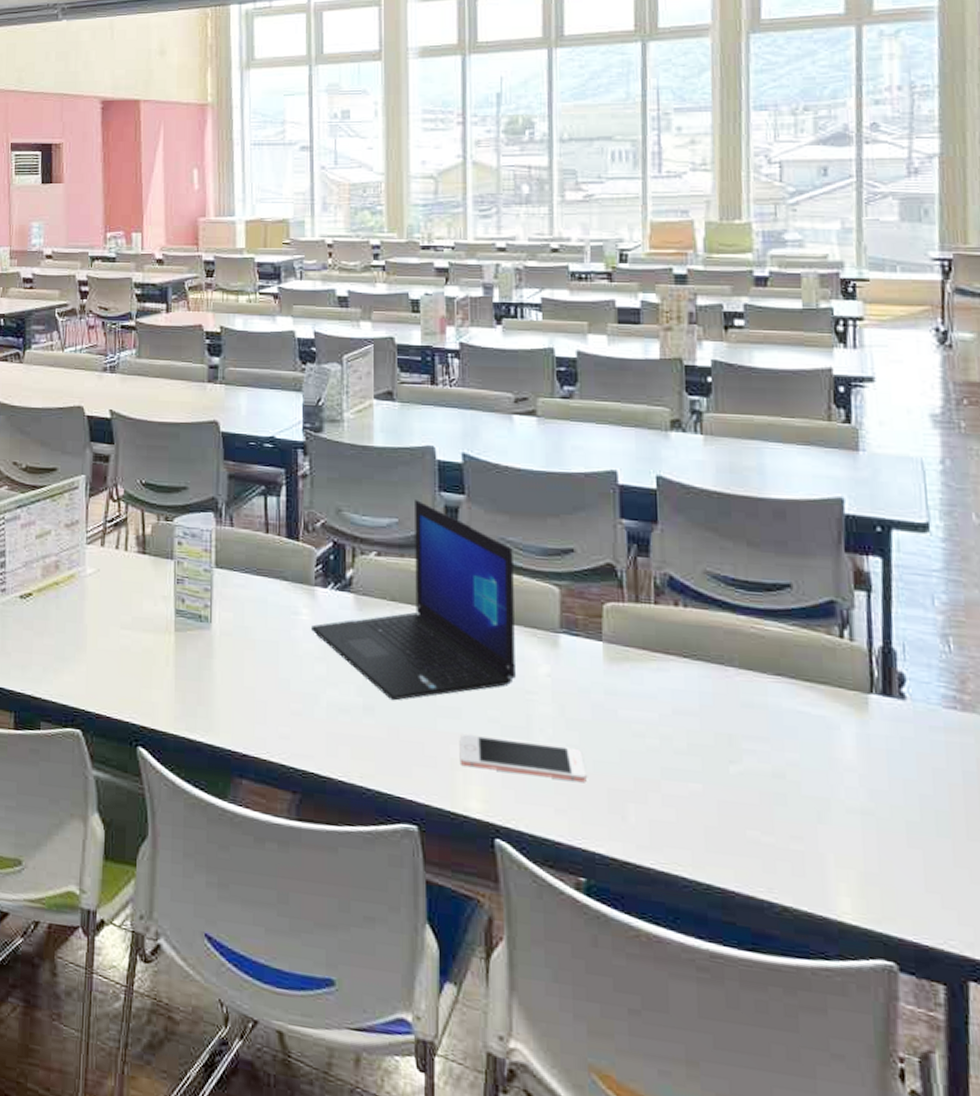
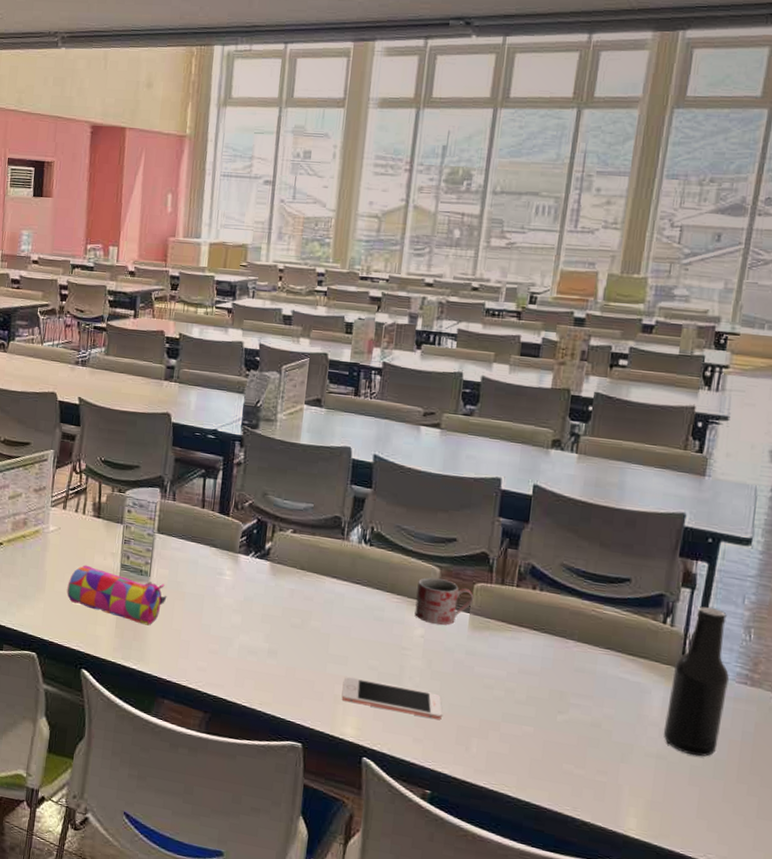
pencil case: none [113,613,234,685] -> present [67,565,167,626]
laptop: present [310,498,517,701] -> none [231,489,406,648]
mug: none [535,599,605,660] -> present [415,577,474,625]
beer bottle: none [863,612,935,809] -> present [663,606,730,757]

